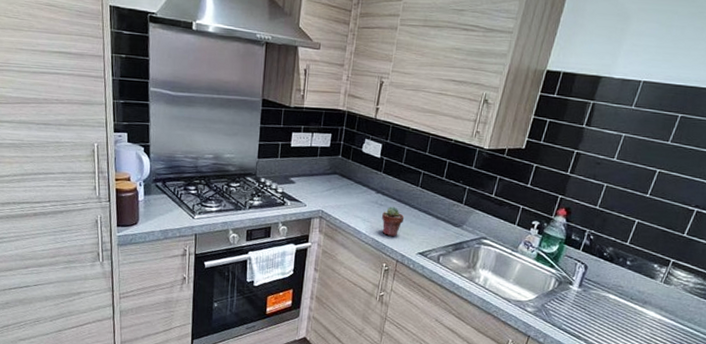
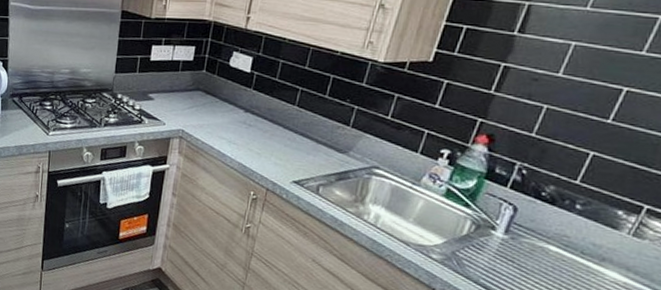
potted succulent: present [382,206,405,237] -> none [250,127,278,162]

